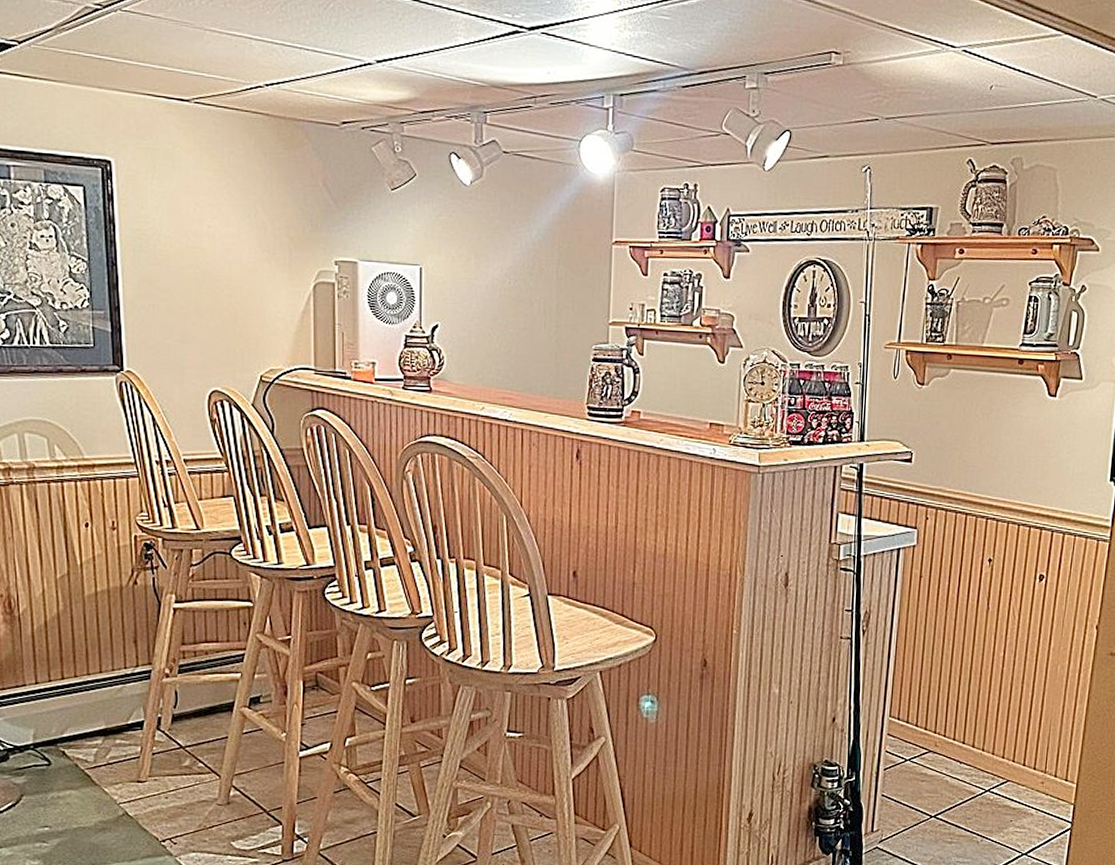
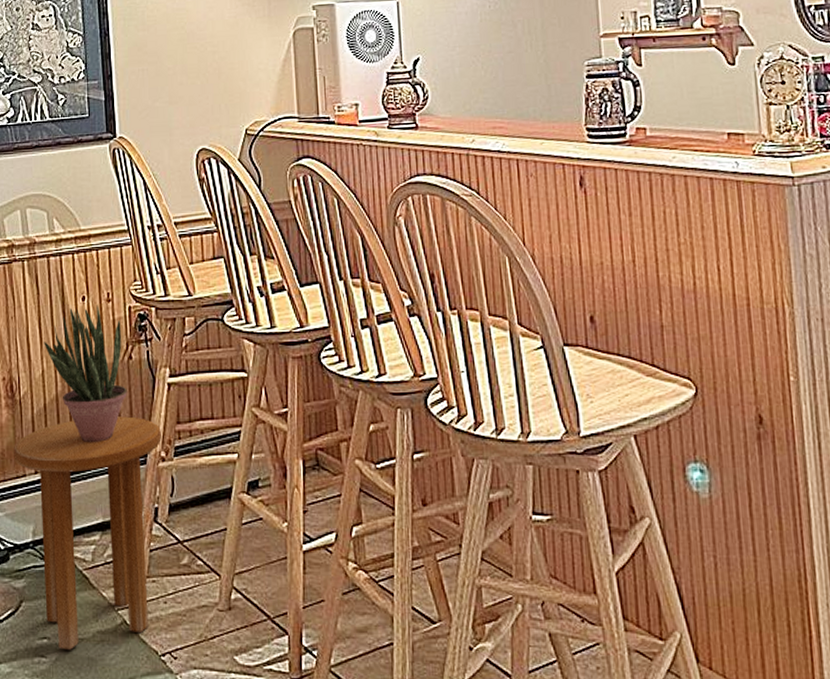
side table: none [13,636,166,837] -> present [14,416,161,650]
potted plant: none [44,532,132,659] -> present [44,305,127,443]

